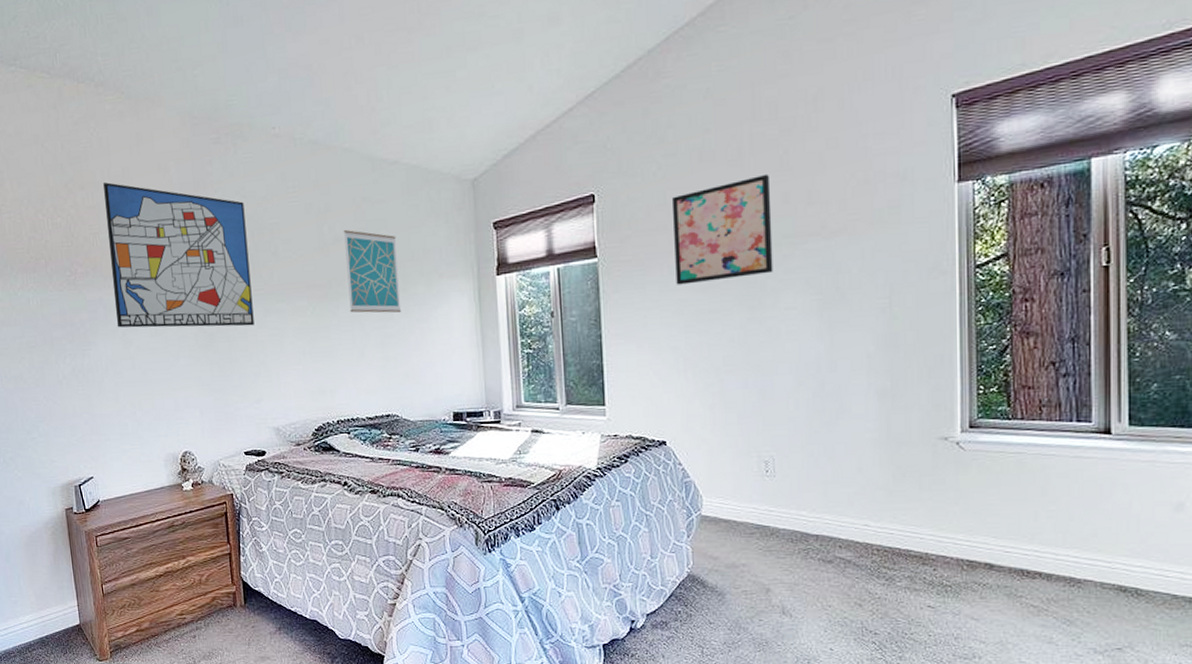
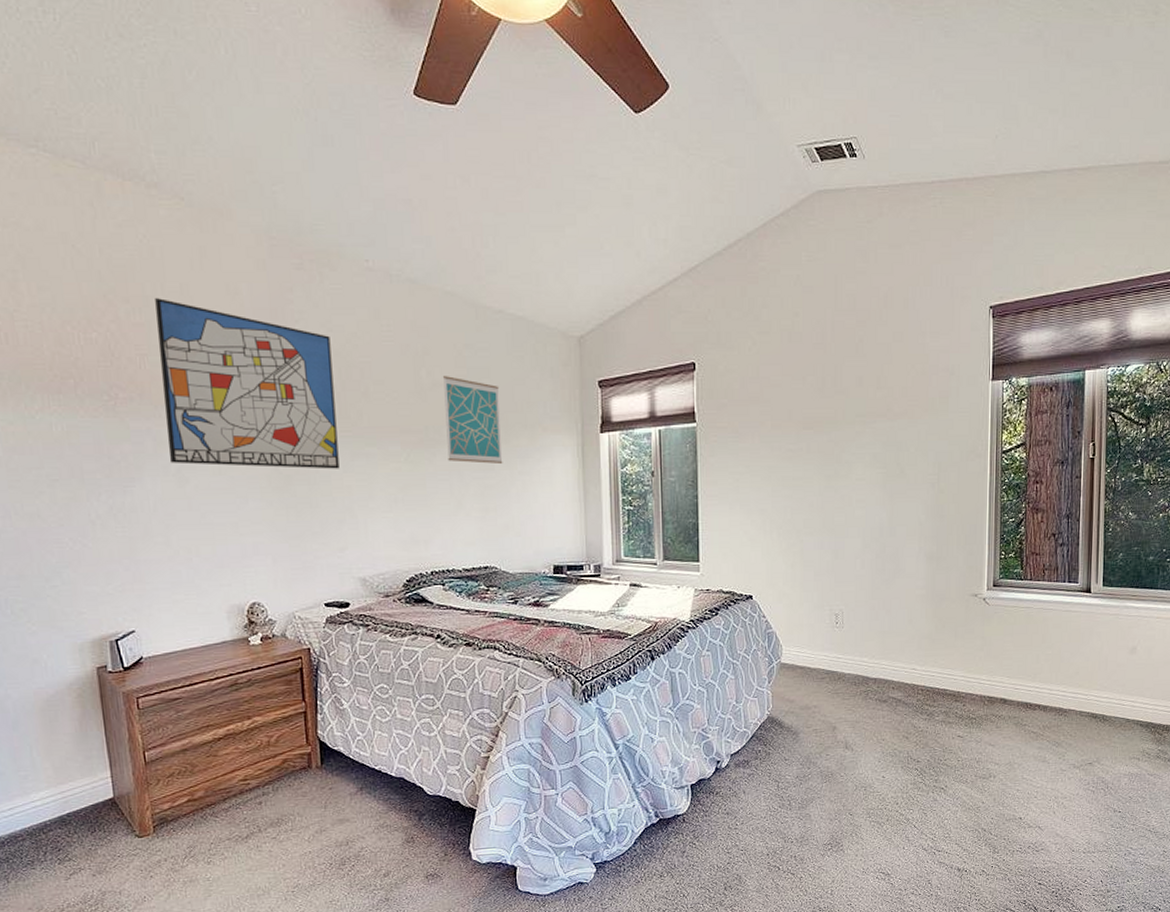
wall art: present [671,173,773,285] -> none [764,358,848,453]

